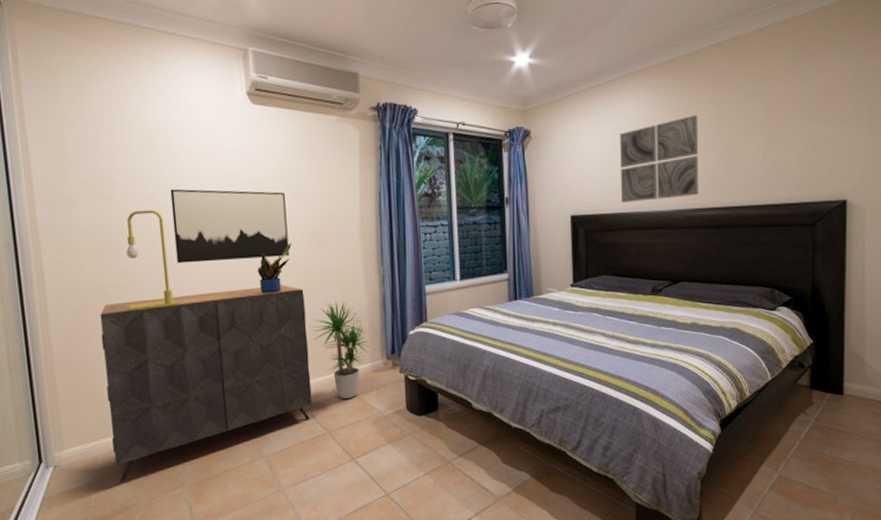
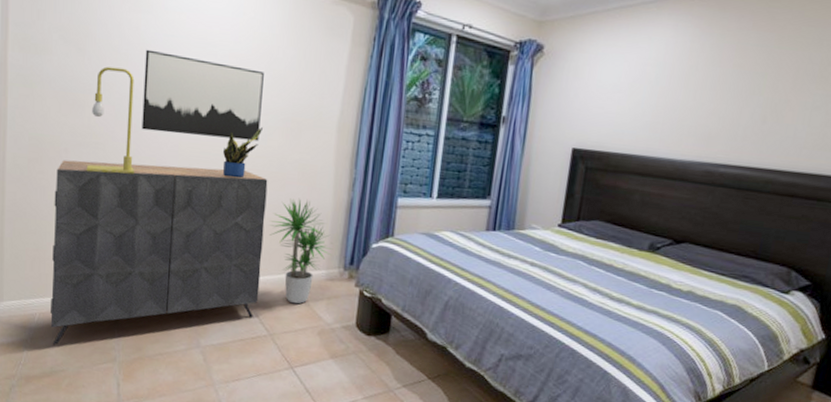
wall art: present [620,114,699,202] -> none [633,56,742,149]

